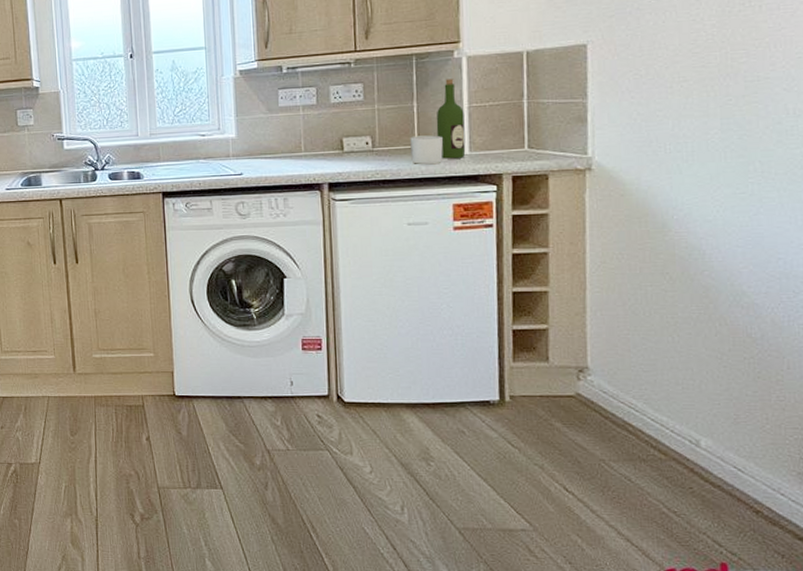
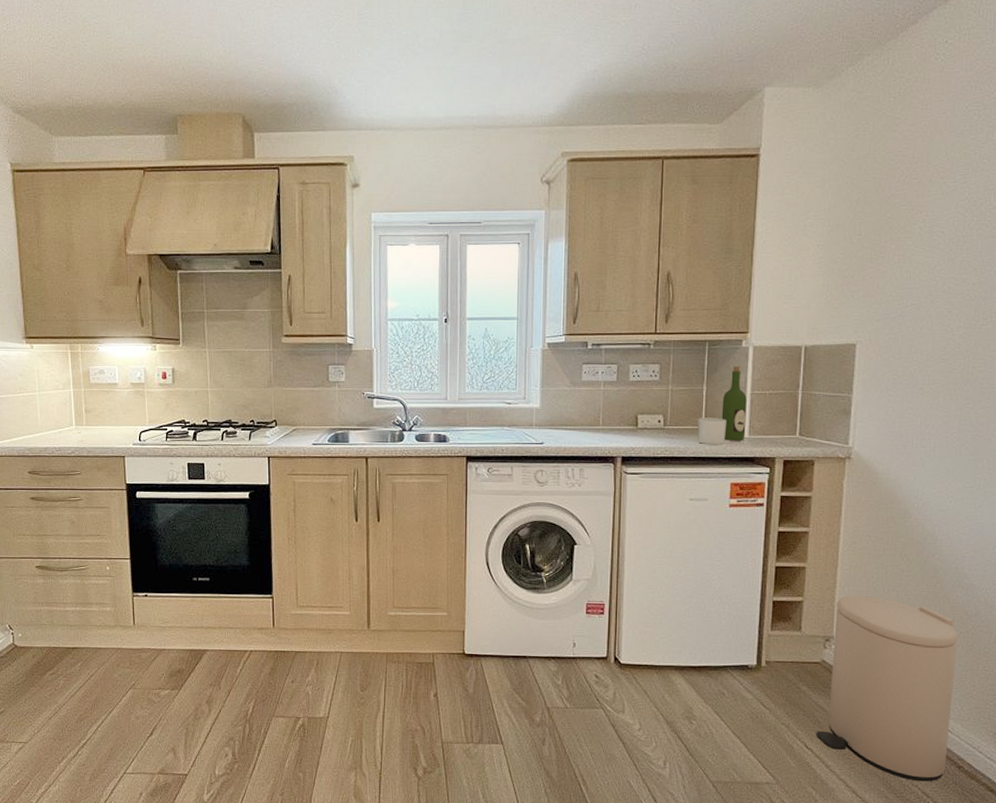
pedal bin: none [576,320,743,529] -> present [816,595,959,782]

